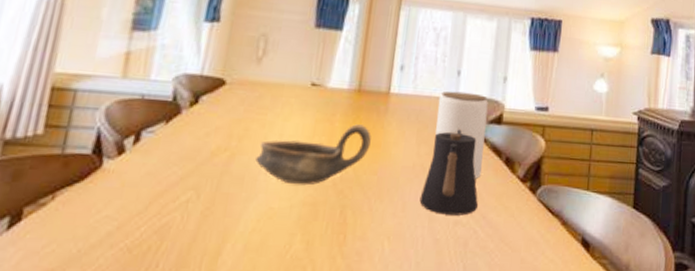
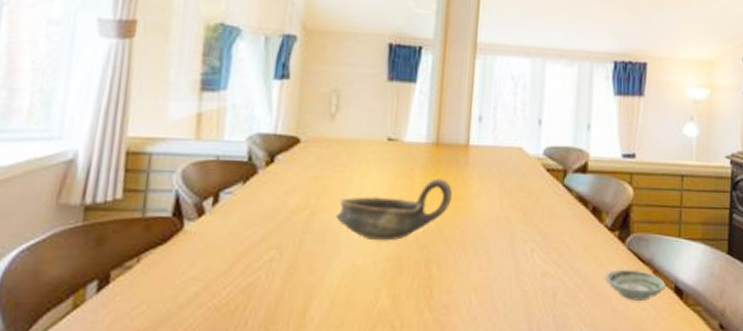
kettle: present [419,129,478,216] -> none [505,180,565,267]
jar: present [436,91,488,179] -> none [518,141,572,229]
saucer: none [514,220,574,252] -> present [604,269,666,301]

